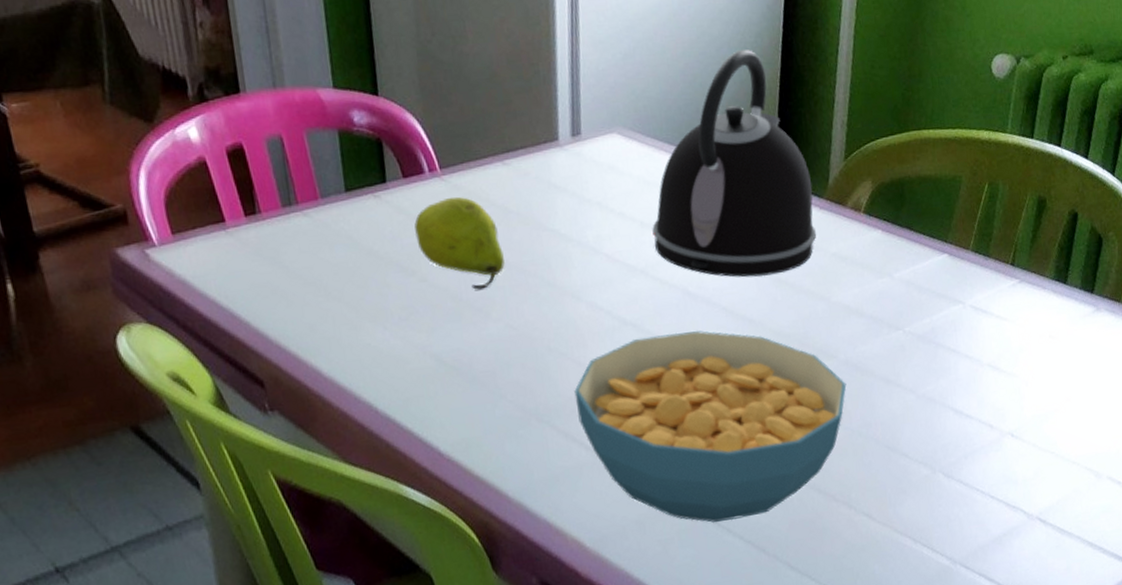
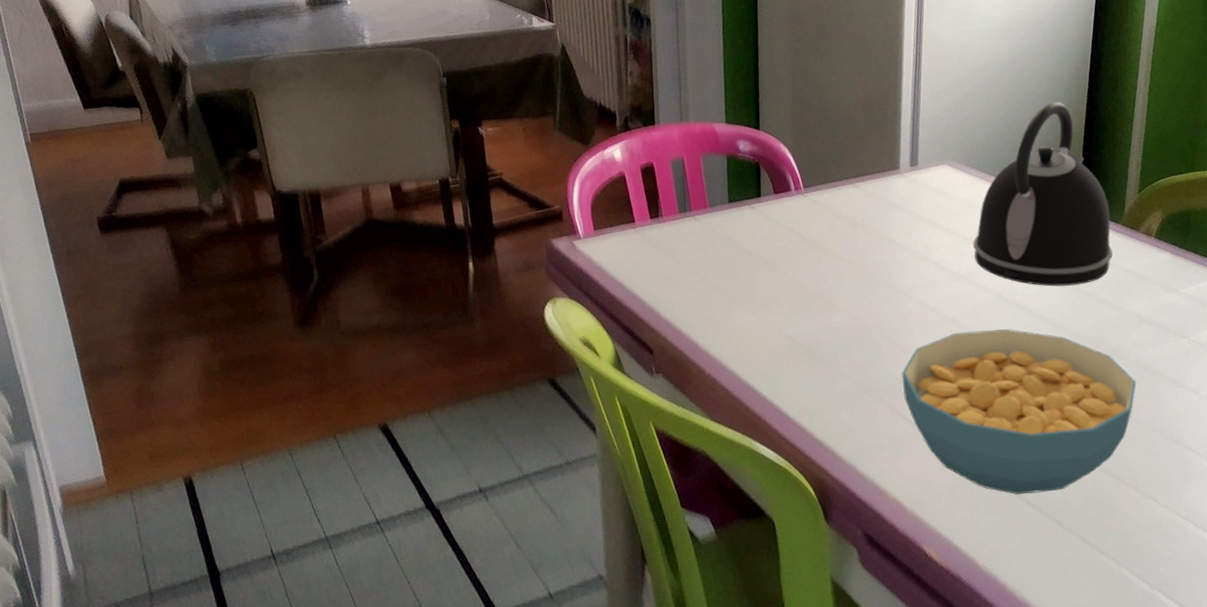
fruit: present [414,196,505,290] -> none [780,210,850,285]

